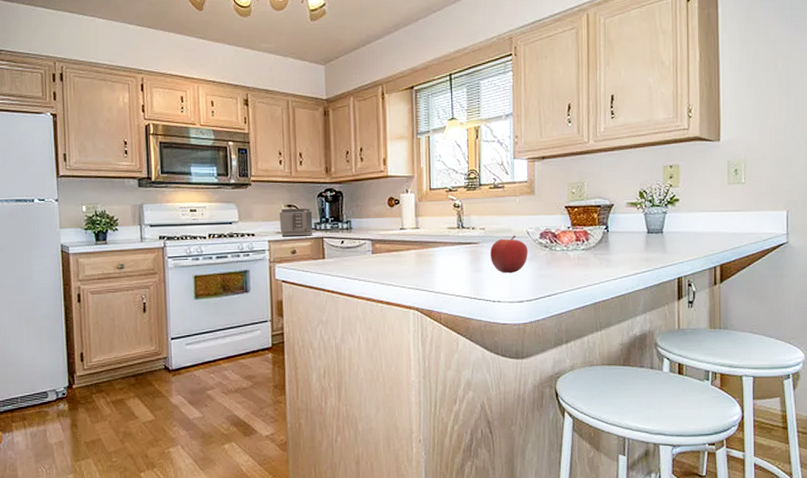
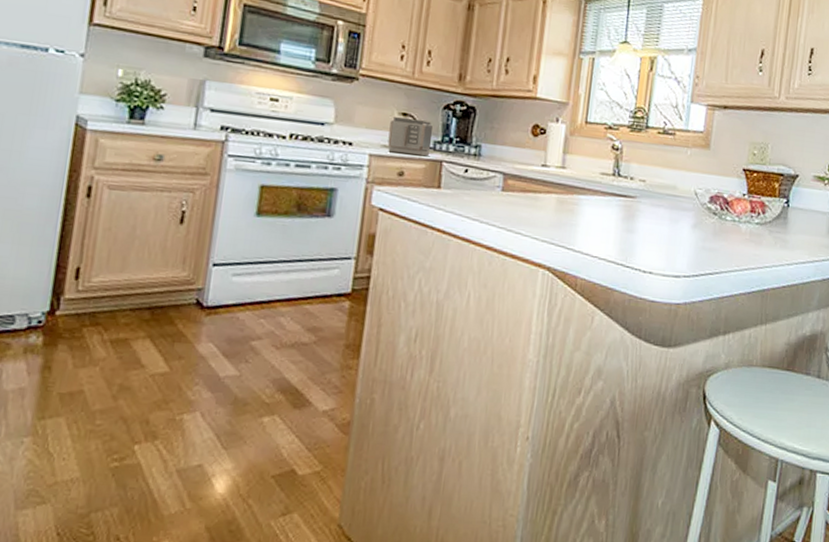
fruit: present [490,235,528,274] -> none [647,194,694,241]

